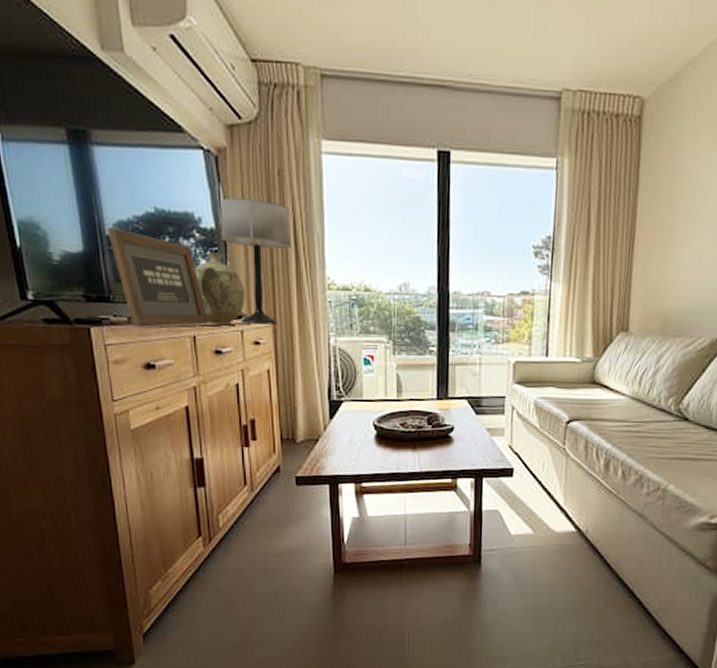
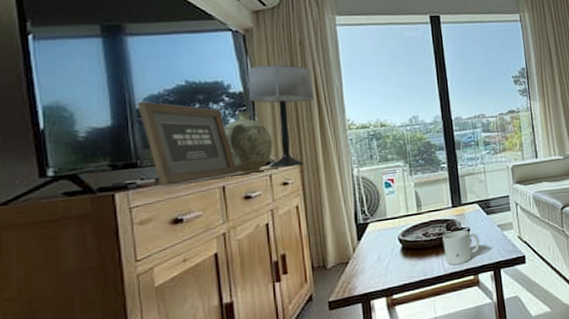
mug: none [421,427,463,465] -> present [442,230,480,266]

